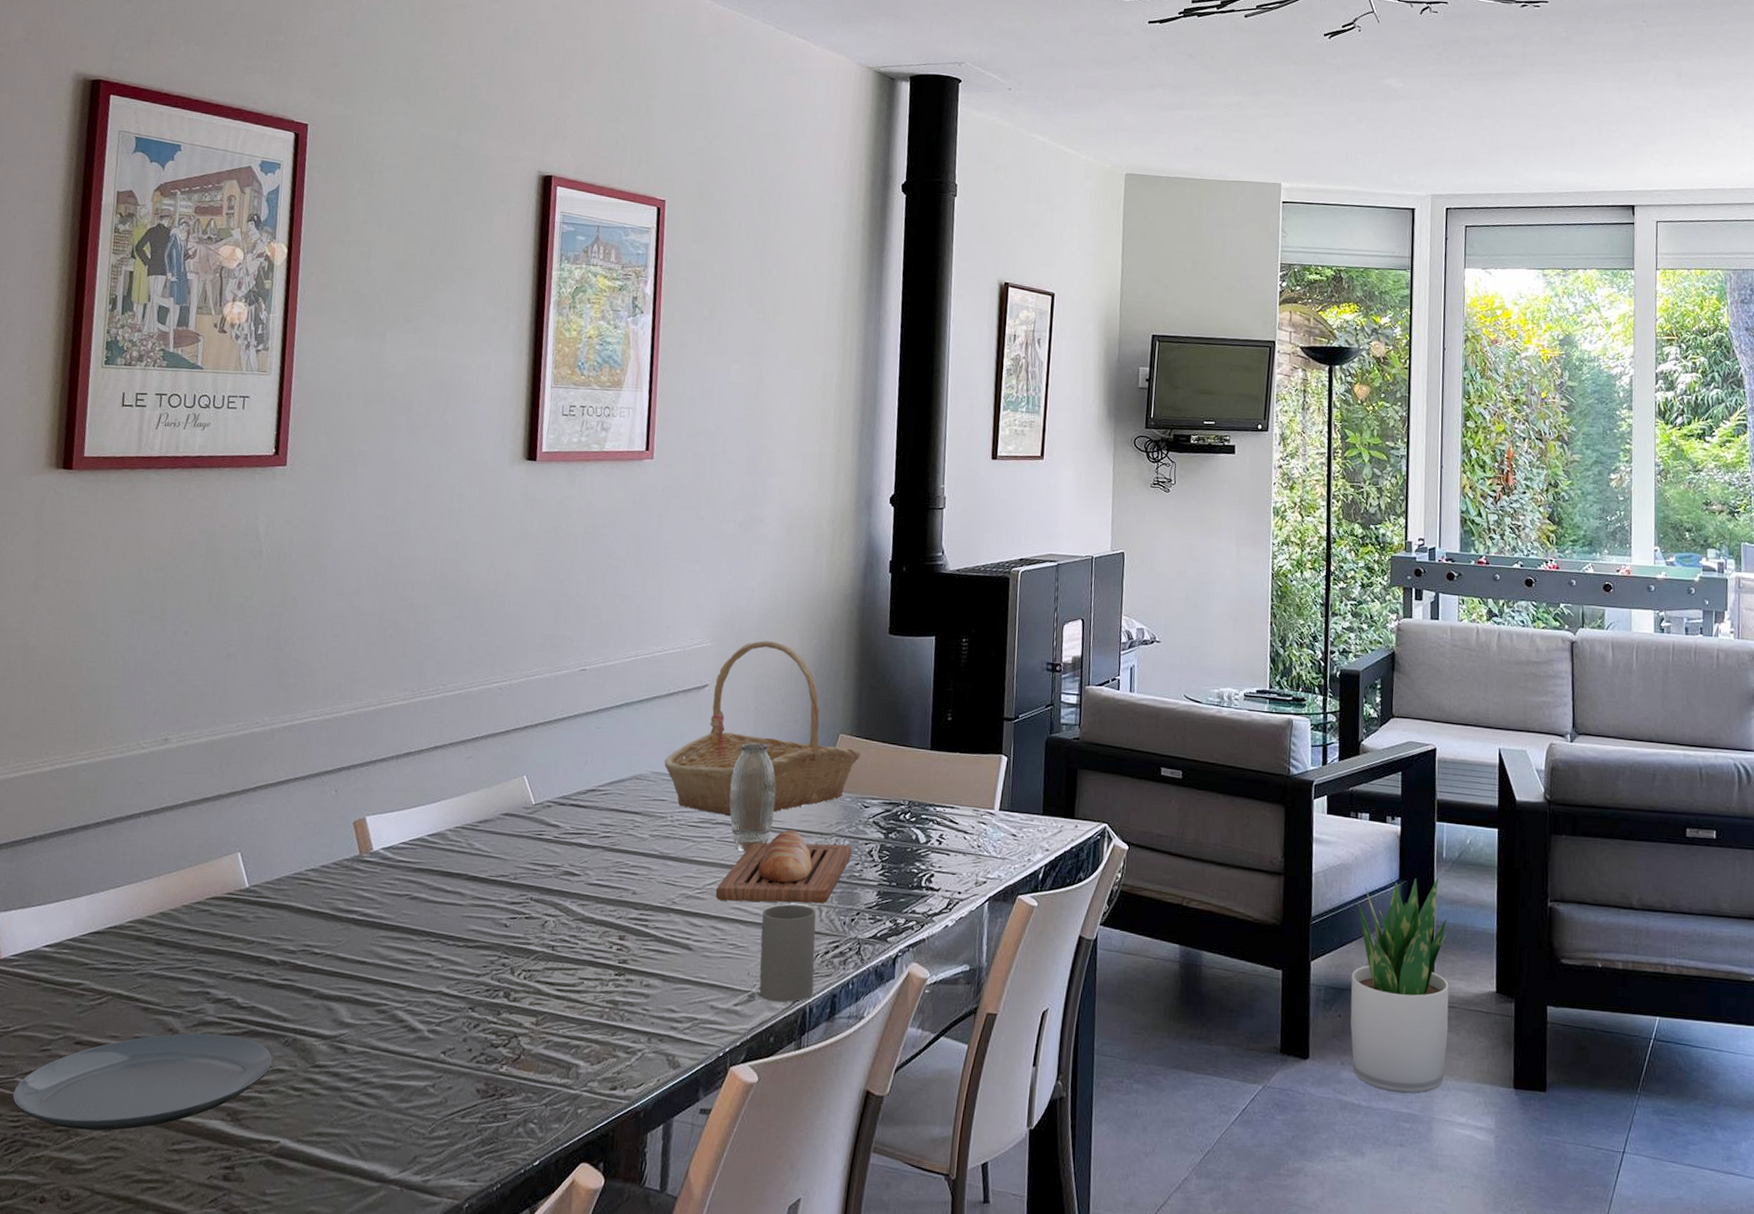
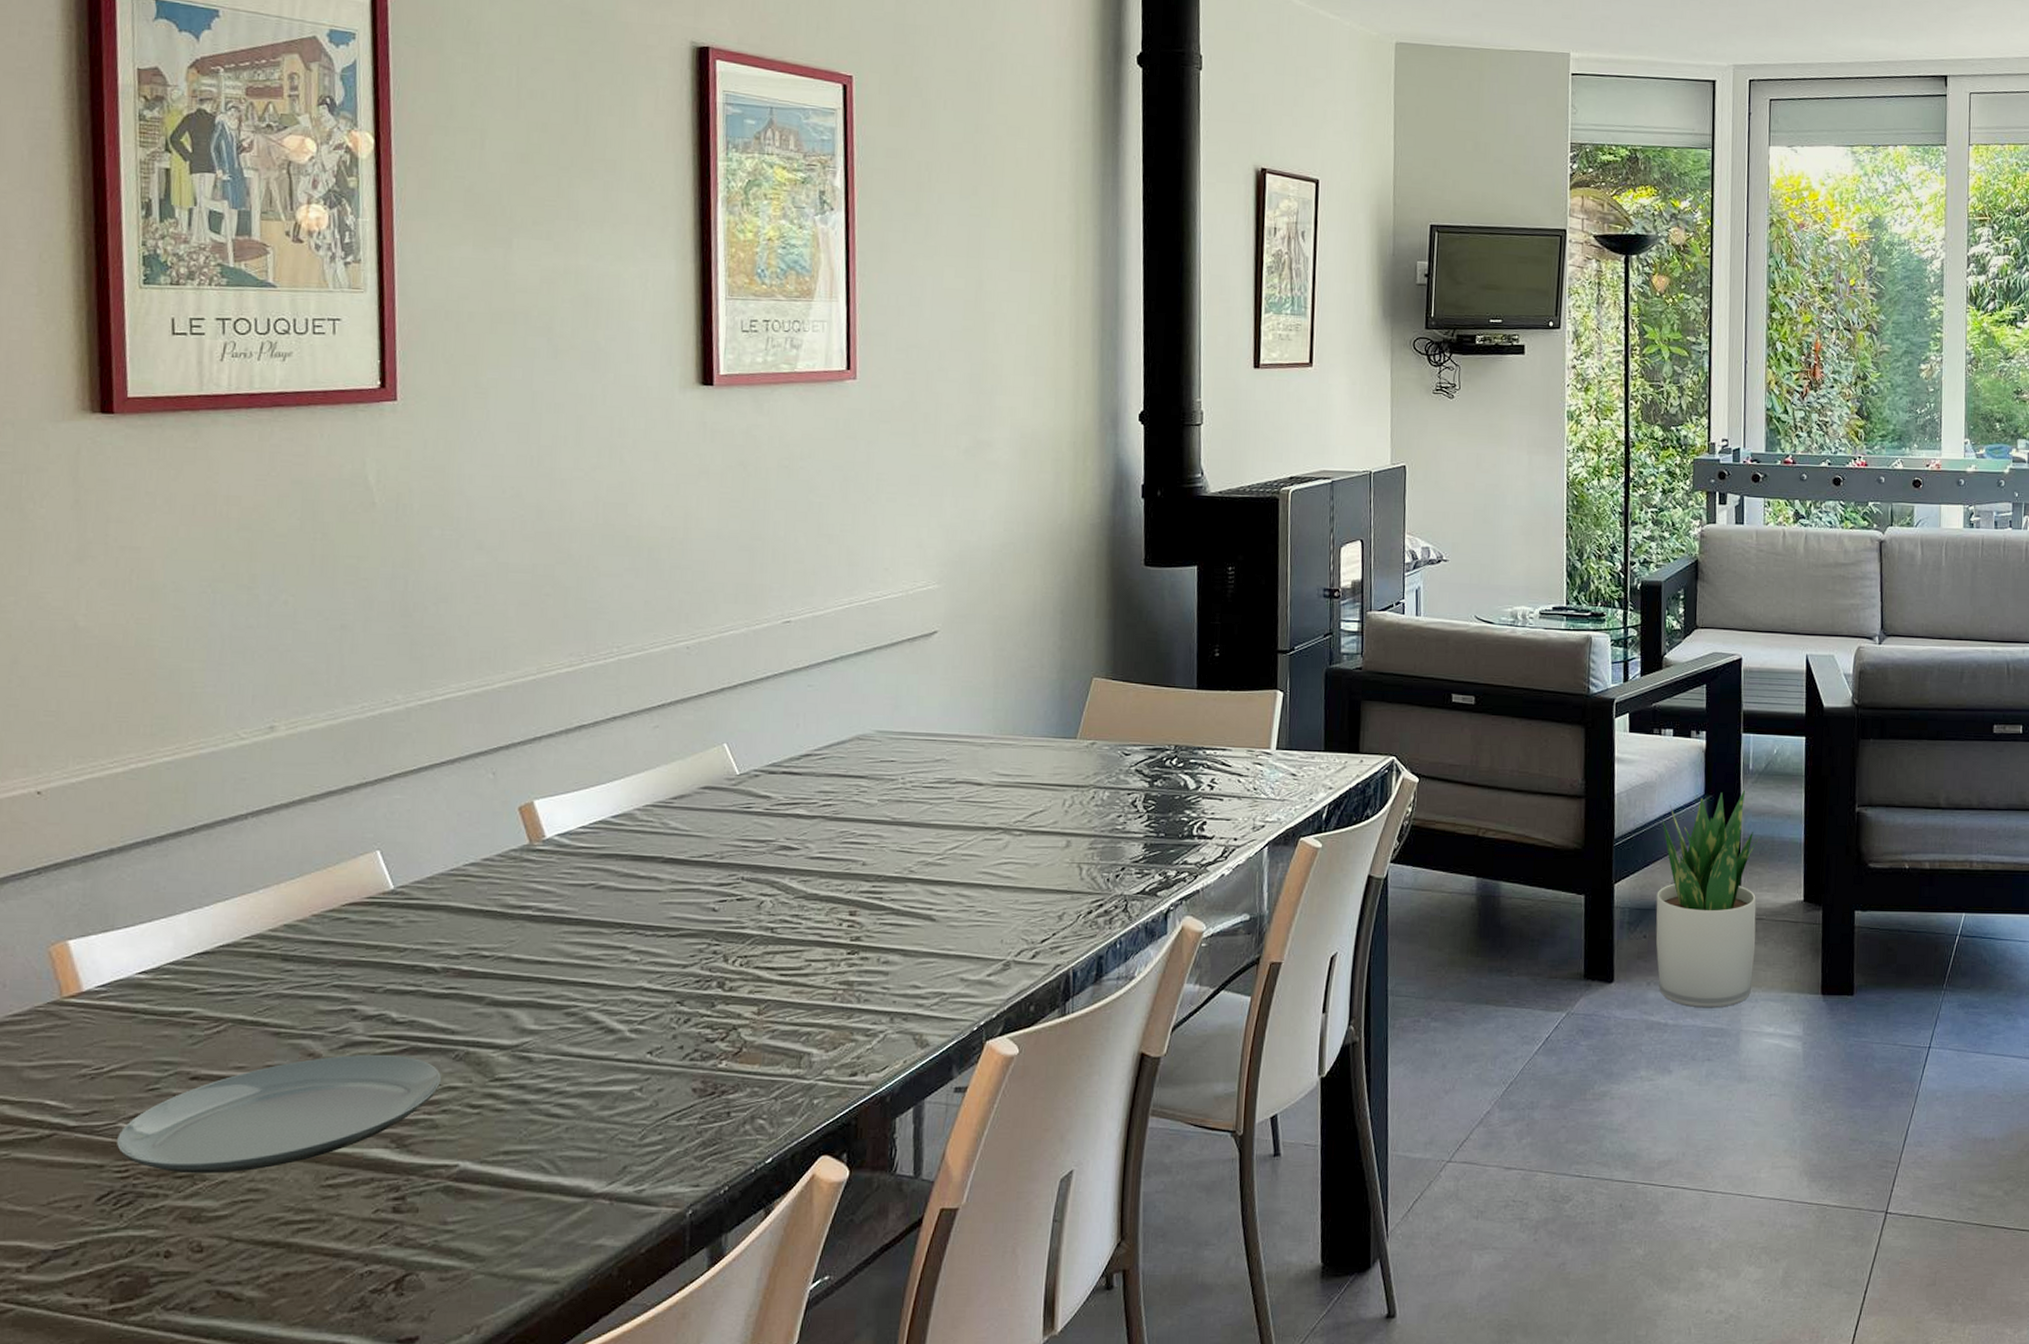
basket: present [664,640,862,817] -> none [891,579,1119,775]
bread loaf: present [715,830,852,904] -> none [959,785,1113,866]
vase: present [729,743,776,851] -> none [969,693,1023,811]
cup: present [759,904,816,1003] -> none [1013,864,1077,969]

